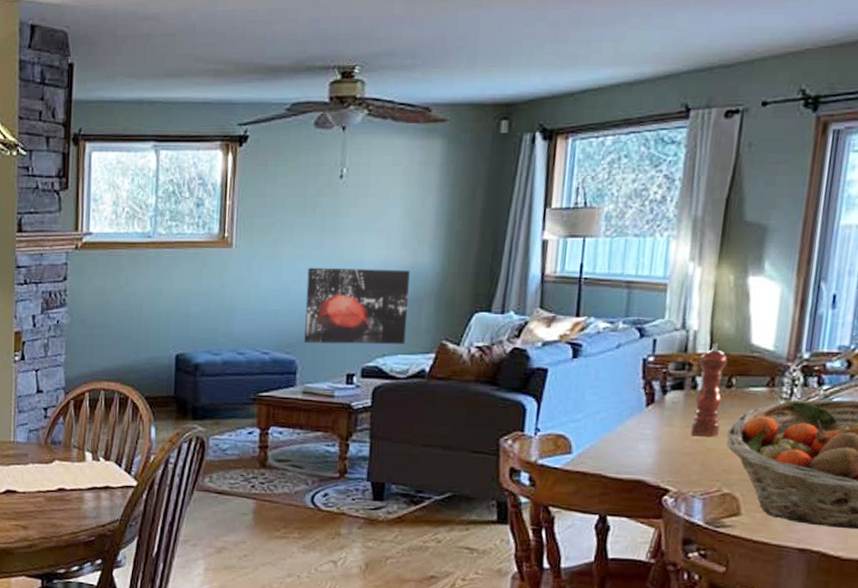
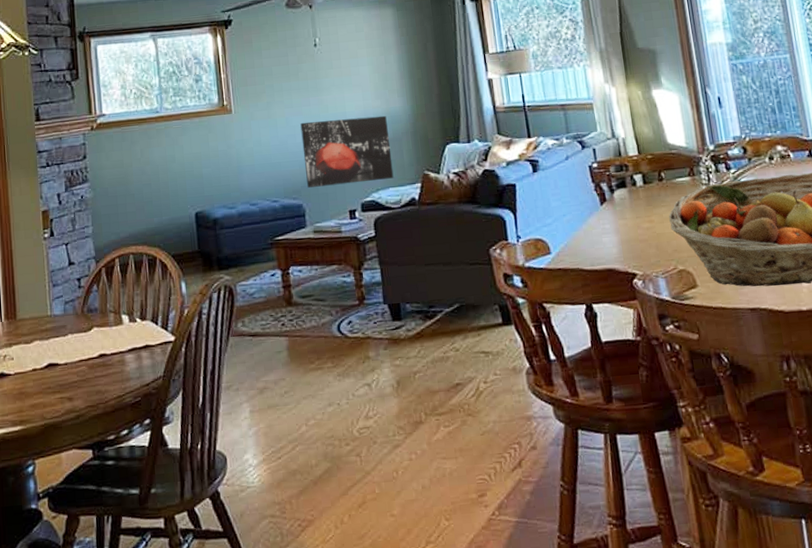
pepper mill: present [691,344,728,436] -> none [632,146,663,224]

